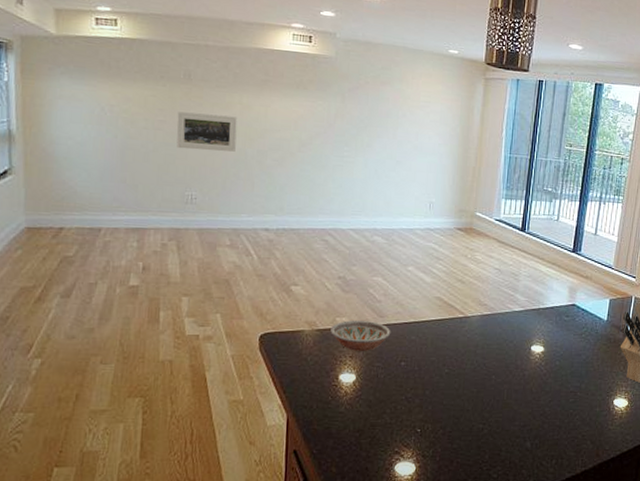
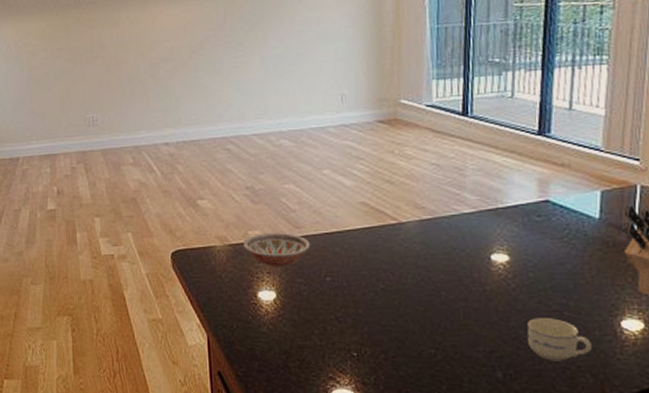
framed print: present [176,111,238,152] -> none [72,33,128,73]
cup: none [551,398,593,432] -> present [527,318,591,362]

